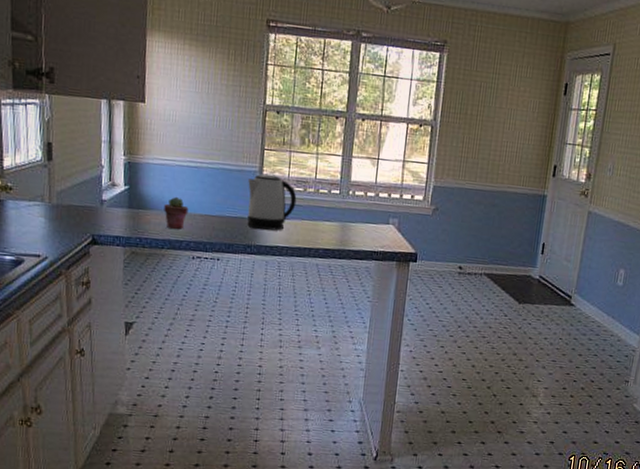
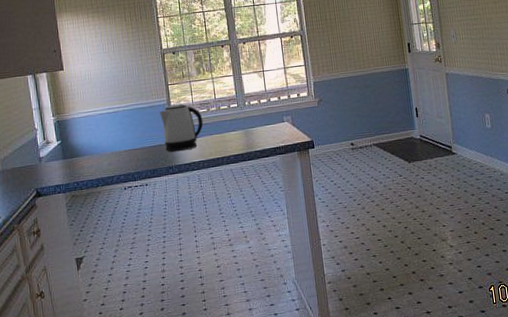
potted succulent: present [164,196,189,229] -> none [93,140,115,168]

